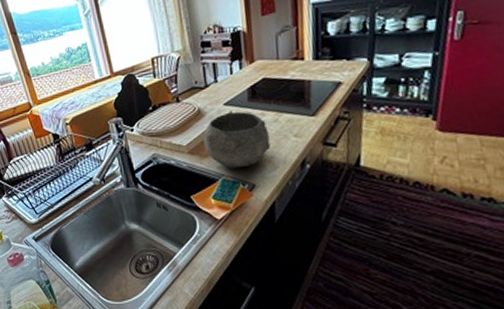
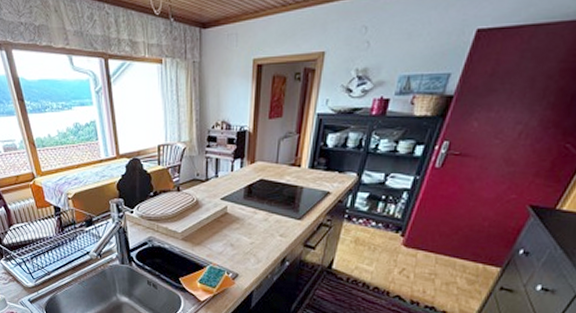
bowl: present [202,111,271,169] -> none [196,207,258,259]

